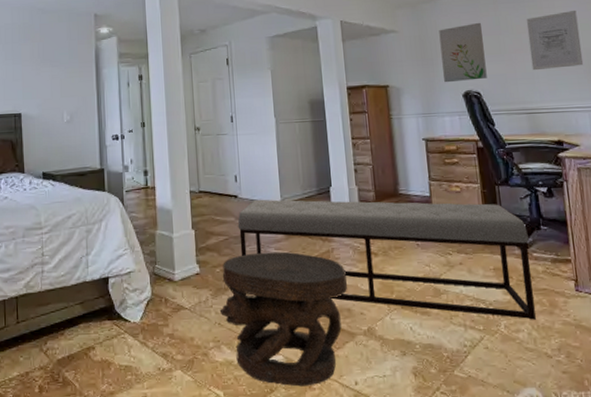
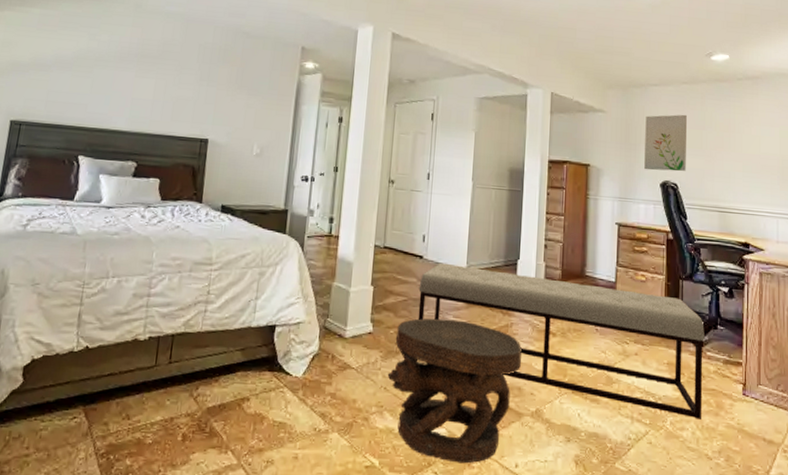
wall art: present [526,10,584,71] -> none [729,116,778,172]

